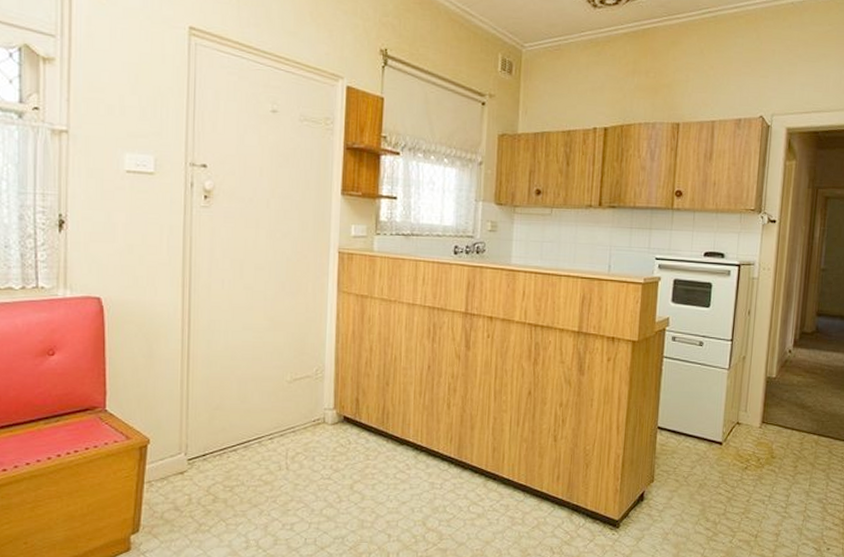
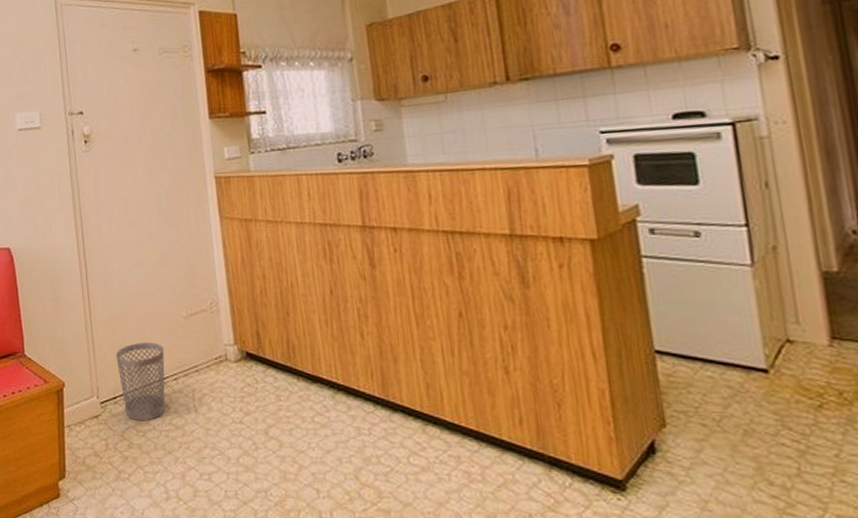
wastebasket: none [211,403,263,477] -> present [116,342,166,421]

